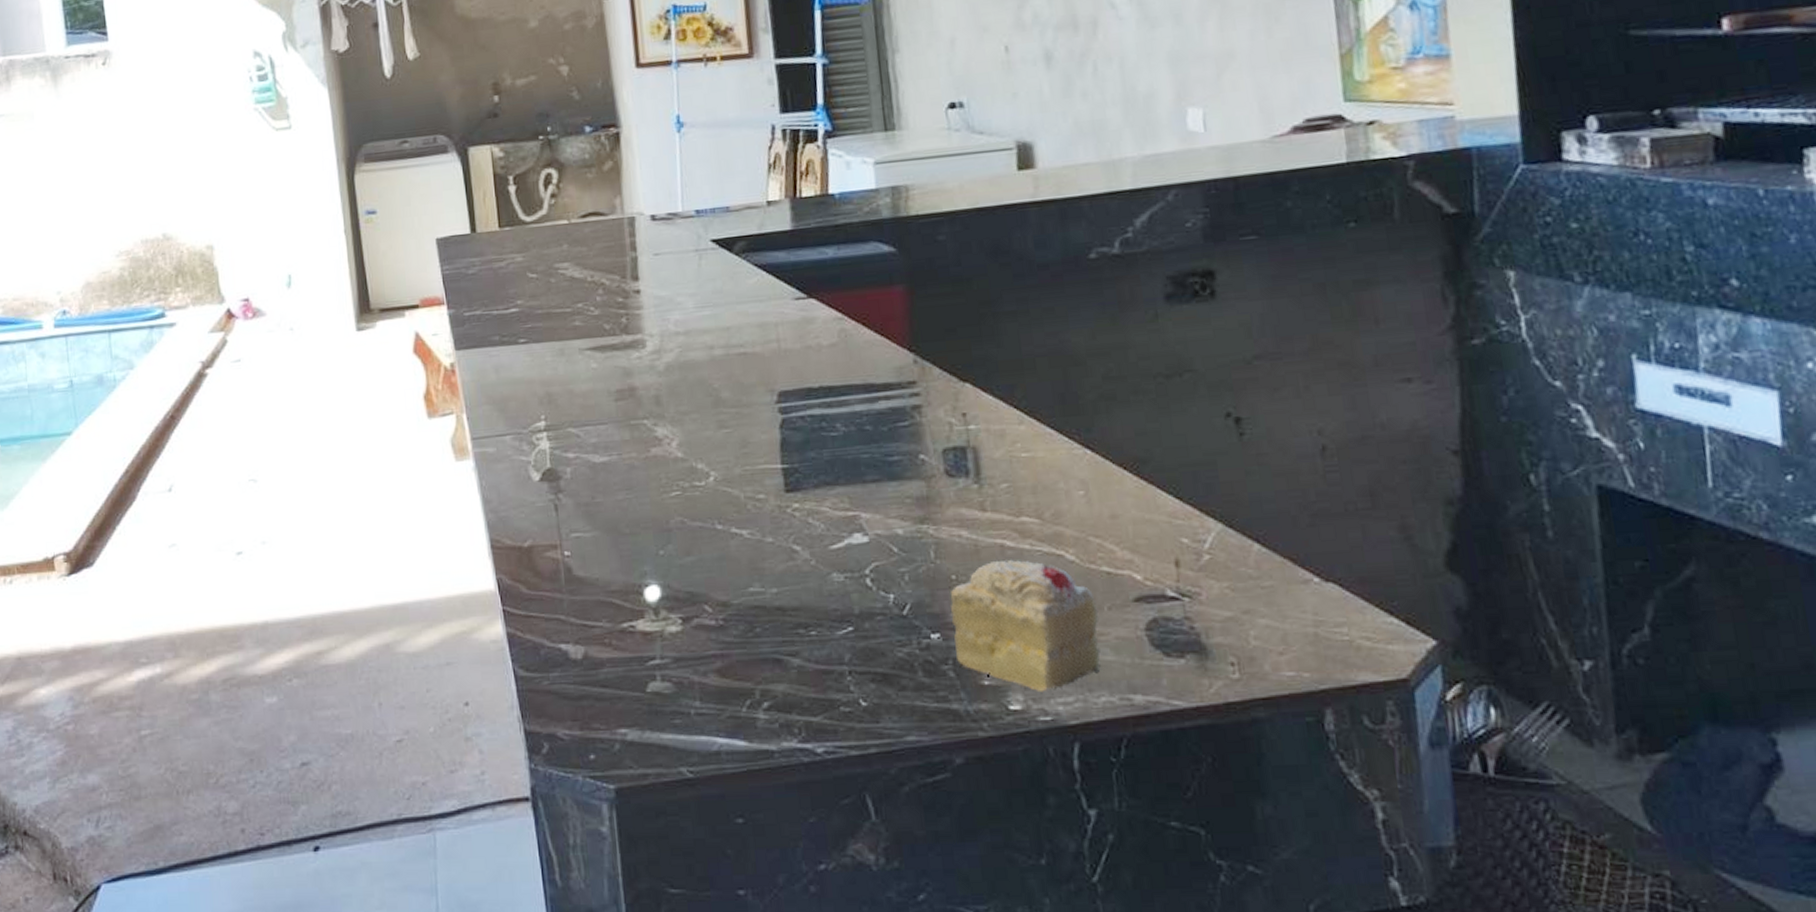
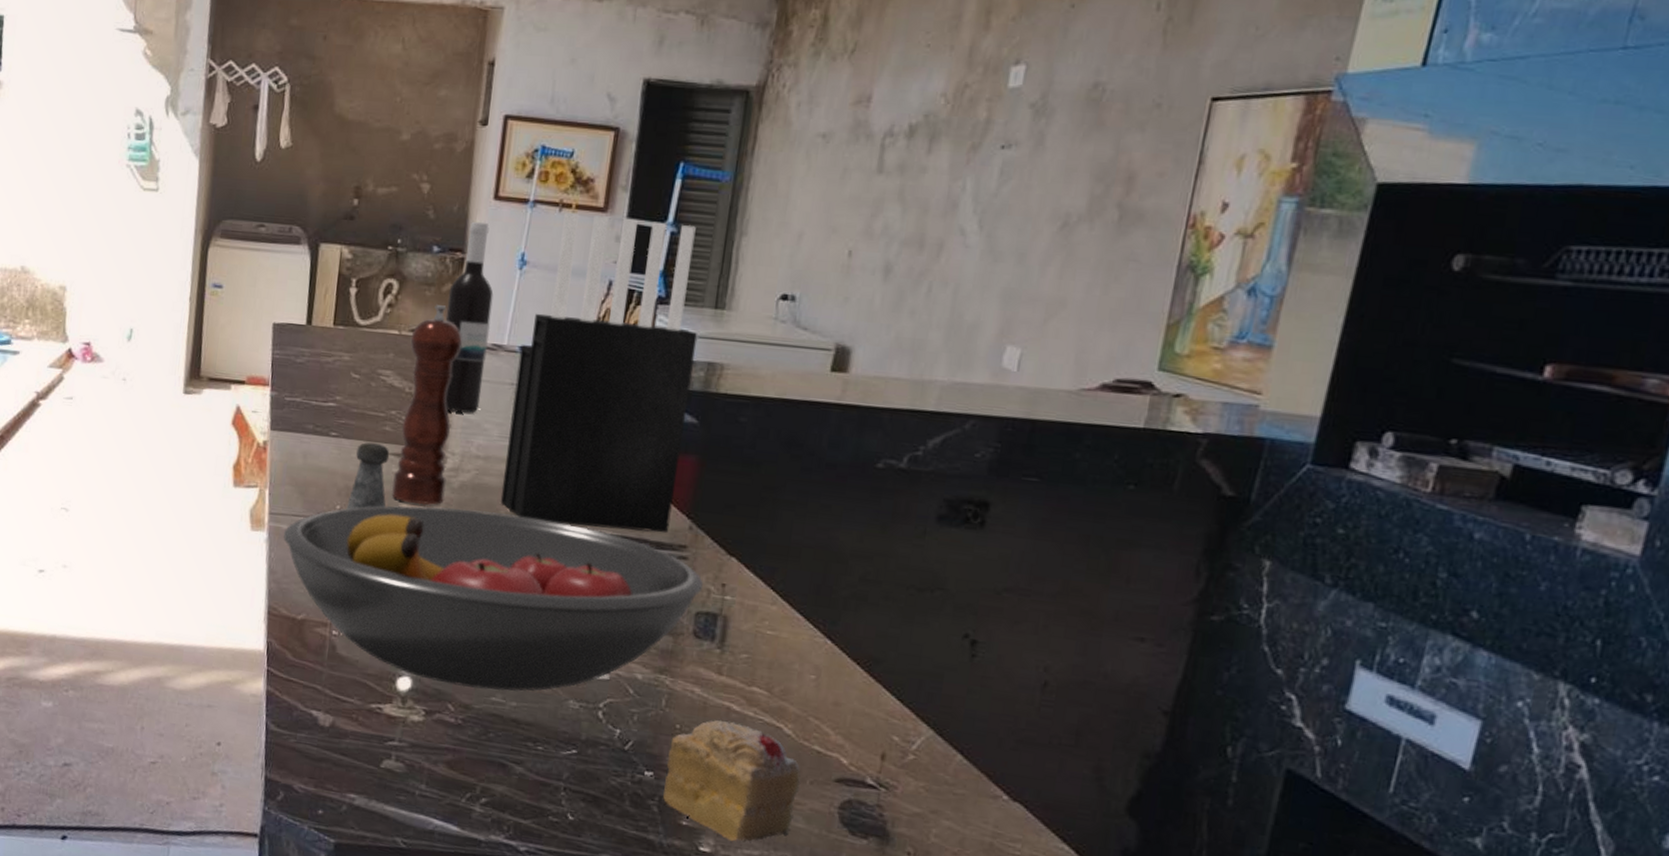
fruit bowl: none [490,384,944,584] -> present [283,505,704,692]
salt shaker: none [550,341,593,418] -> present [346,442,390,510]
pepper mill: none [581,184,652,397] -> present [391,305,463,505]
wine bottle: none [610,92,668,292] -> present [445,221,494,413]
knife block: none [696,53,894,388] -> present [500,212,699,533]

